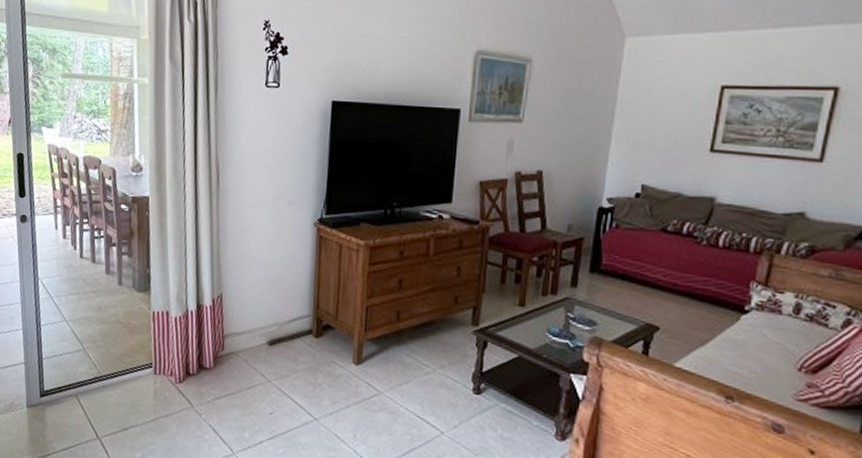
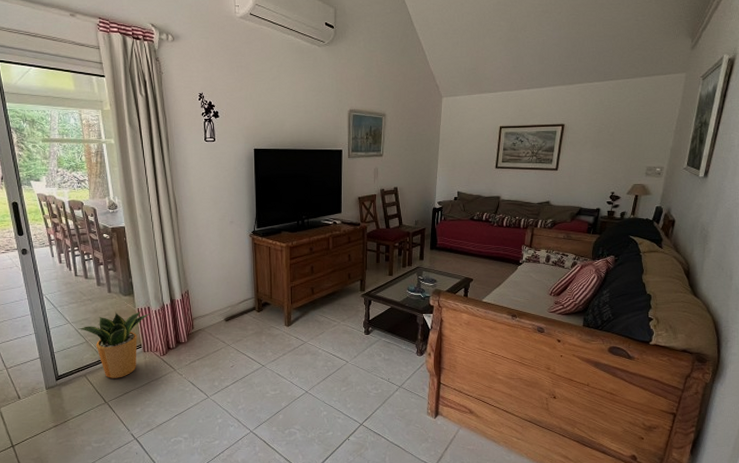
potted plant: none [74,314,169,407] -> present [77,310,151,378]

